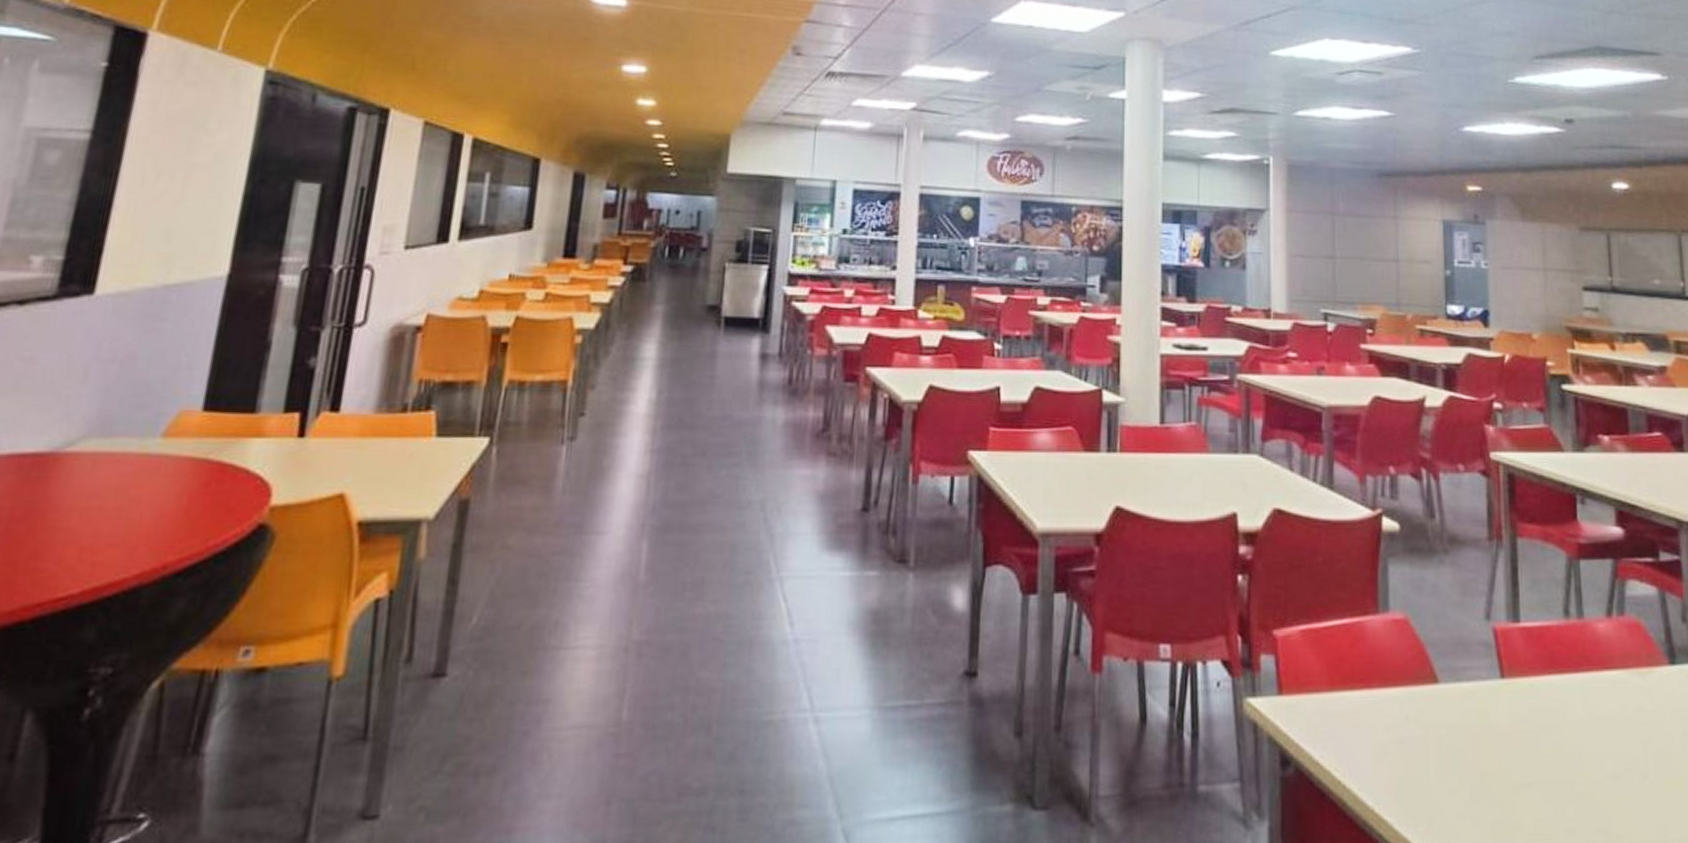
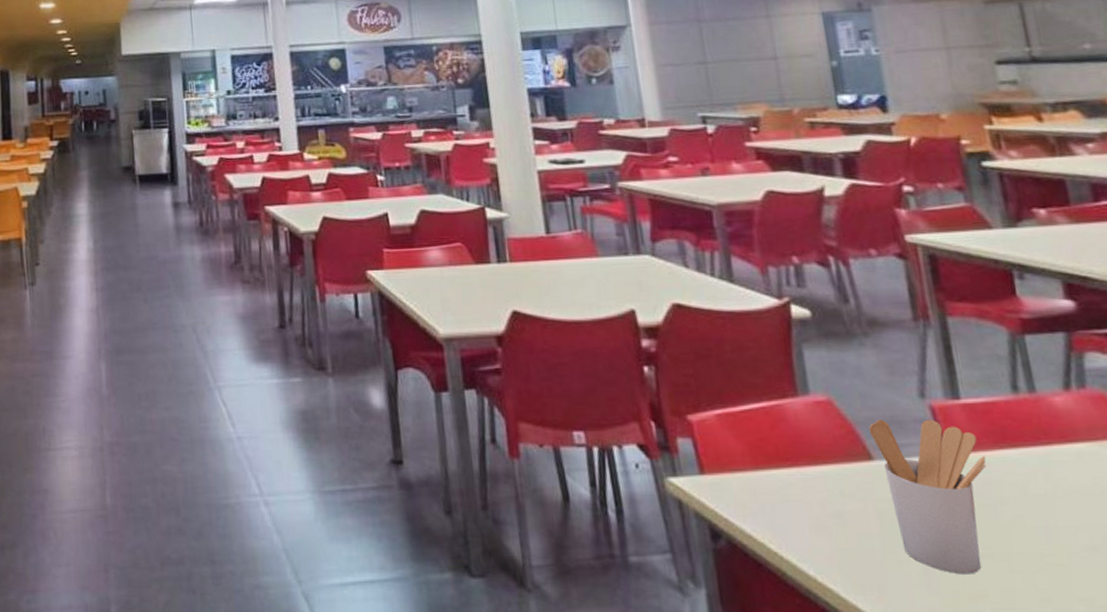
utensil holder: none [1438,641,1536,804] -> present [868,419,986,575]

